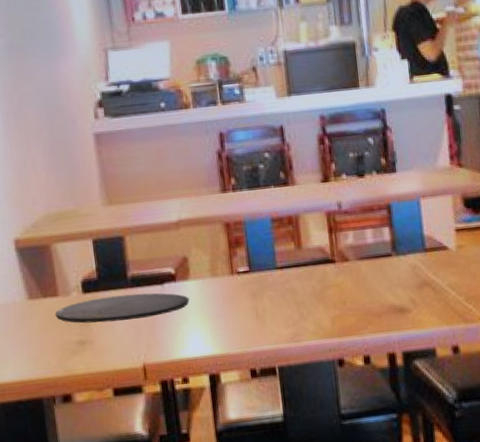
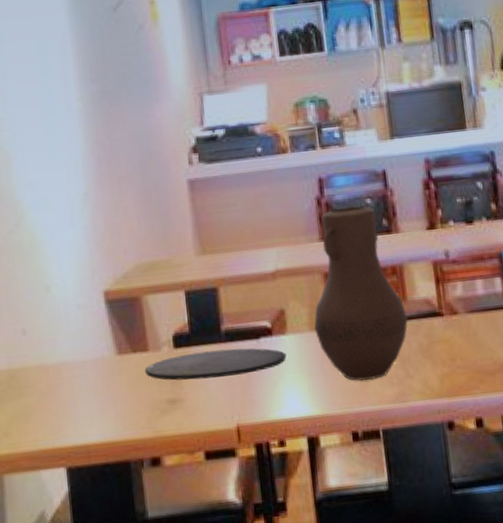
vase: none [215,160,303,323] -> present [313,206,408,382]

